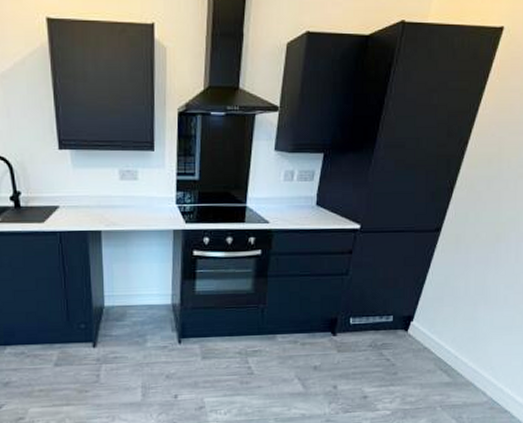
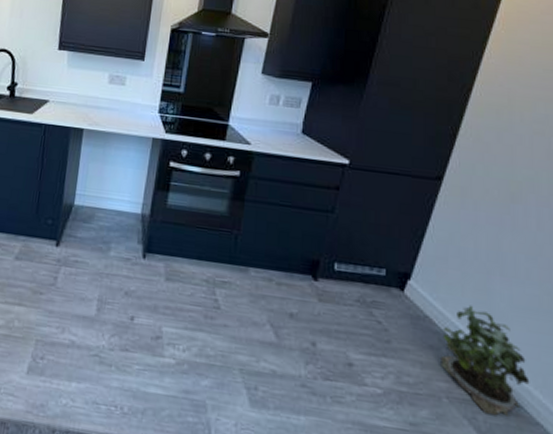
potted plant: none [436,332,503,413] -> present [441,305,530,417]

